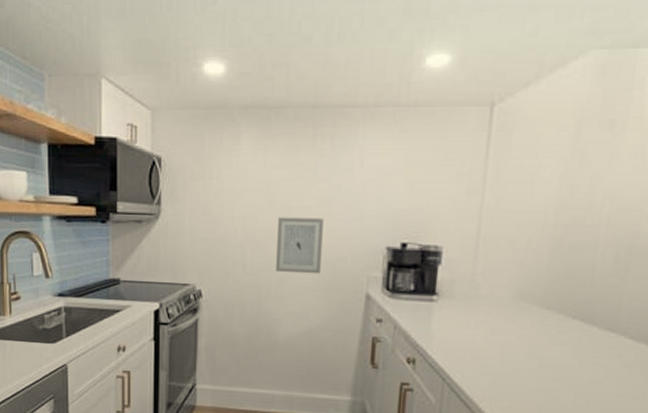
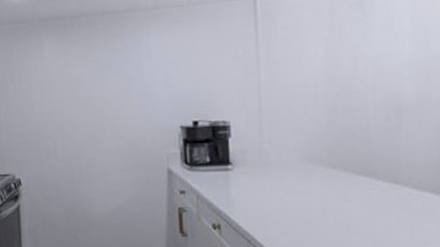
wall art: present [276,217,324,274] -> none [82,106,125,157]

